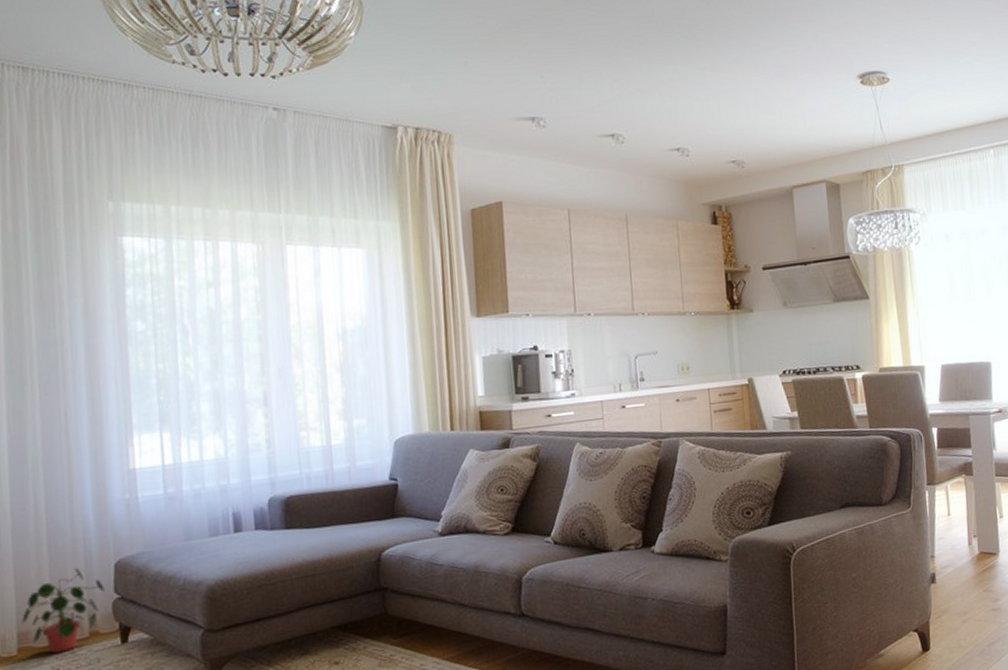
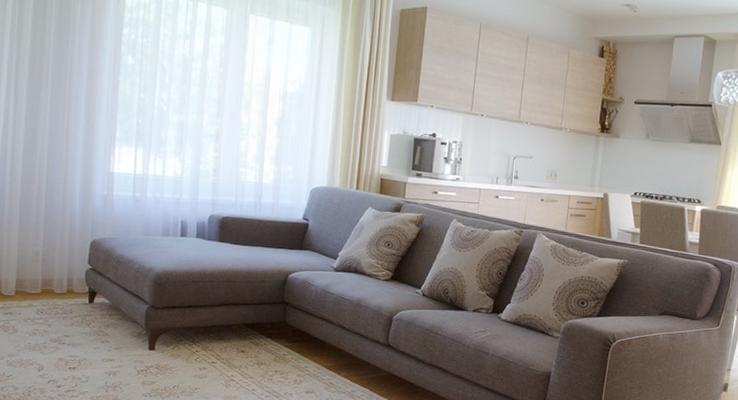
potted plant: present [22,567,105,654] -> none [20,239,81,300]

